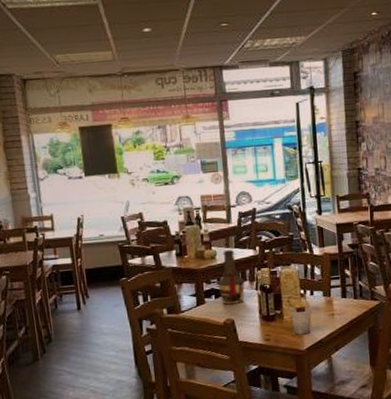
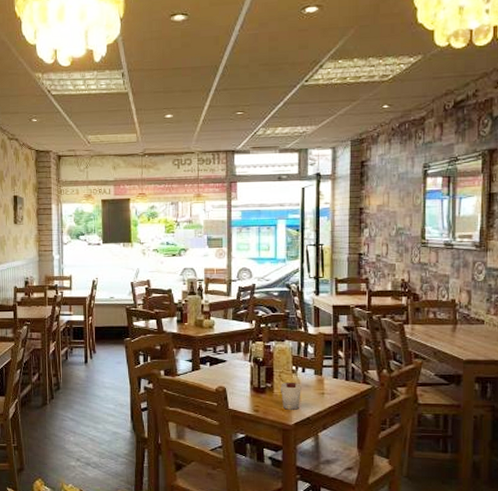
bottle: present [217,249,245,305] -> none [213,321,240,373]

